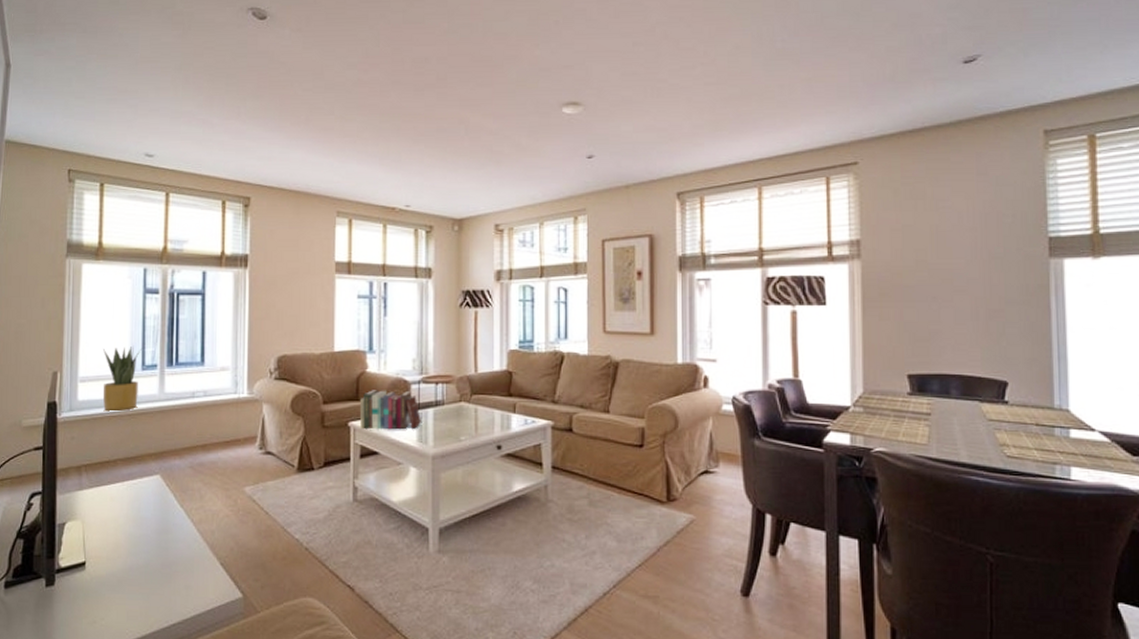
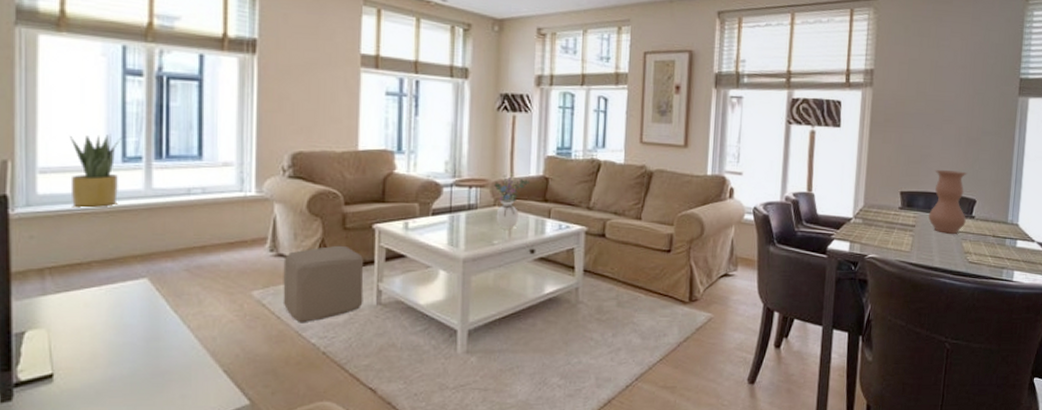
pouf: none [270,443,341,519] -> present [283,245,364,323]
books: present [359,390,421,430] -> none [386,192,453,233]
bouquet: none [459,367,494,425] -> present [494,172,530,230]
vase: none [947,347,997,423] -> present [928,169,968,234]

